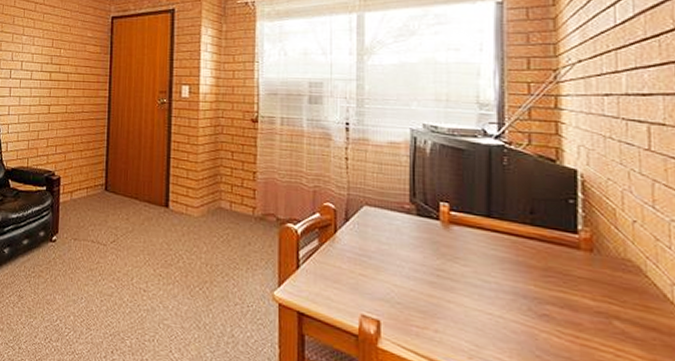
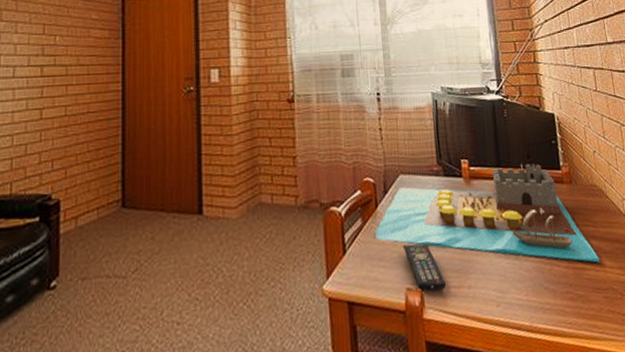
board game: none [331,217,623,348] -> present [374,163,600,263]
remote control: none [362,273,407,326] -> present [403,243,446,291]

